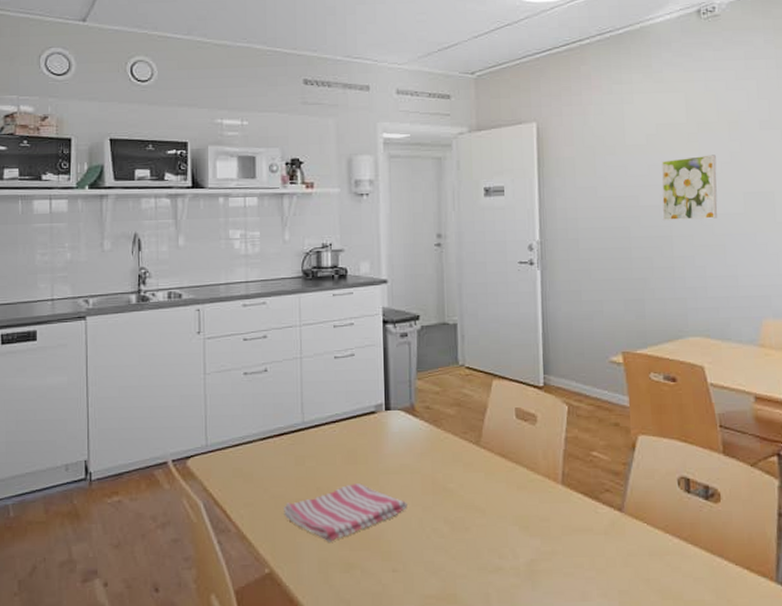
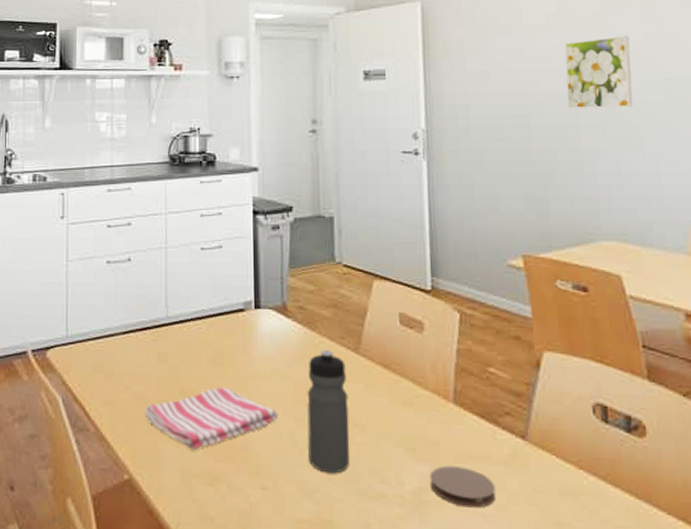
water bottle: none [433,444,472,553] -> present [307,349,350,474]
coaster: none [541,539,596,573] -> present [429,466,496,508]

